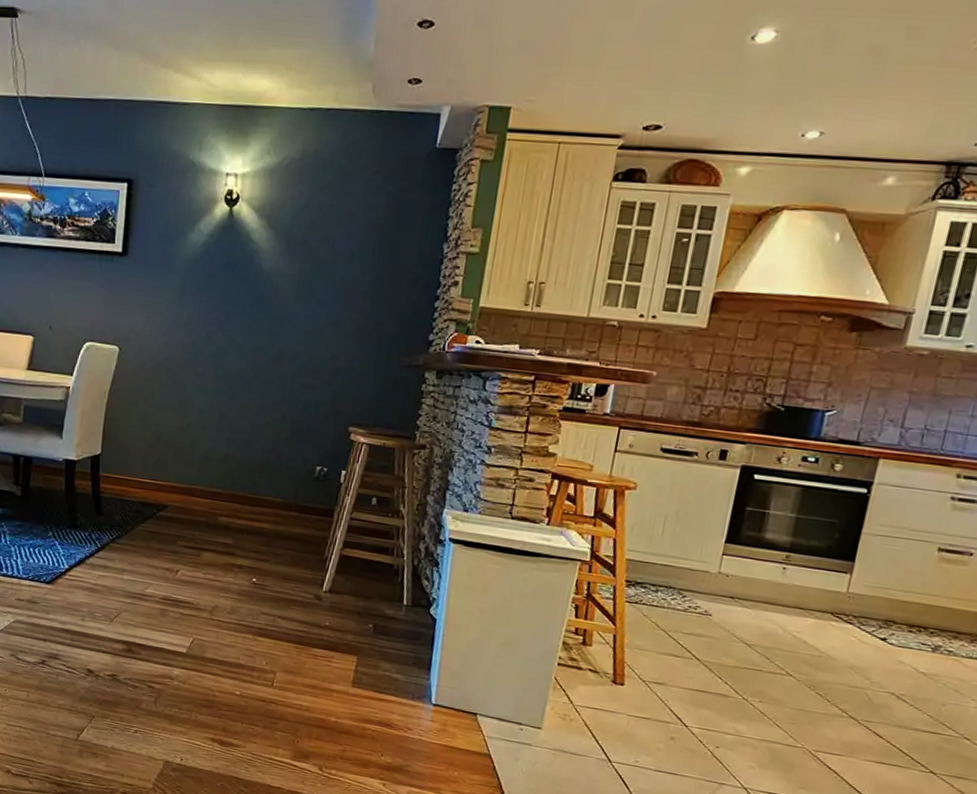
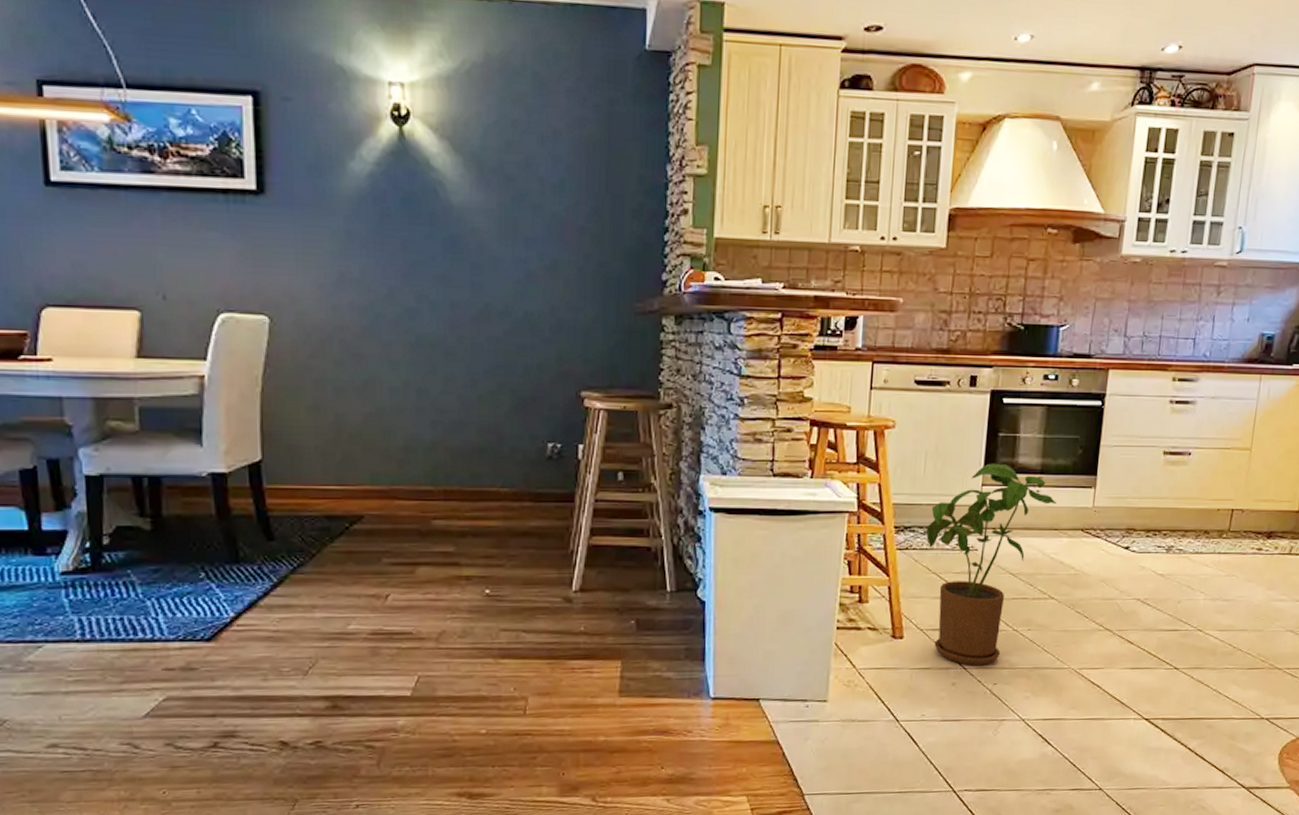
house plant: none [655,534,805,727] -> present [925,463,1056,666]

